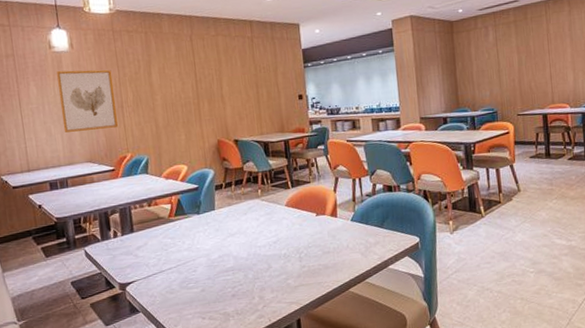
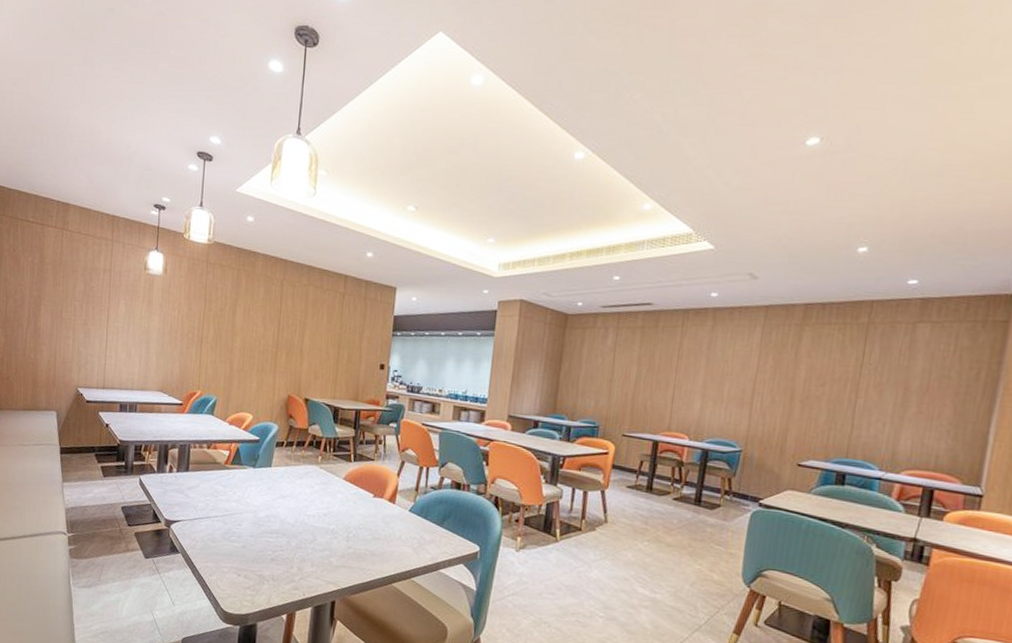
wall art: present [56,70,119,133] -> none [143,294,198,361]

